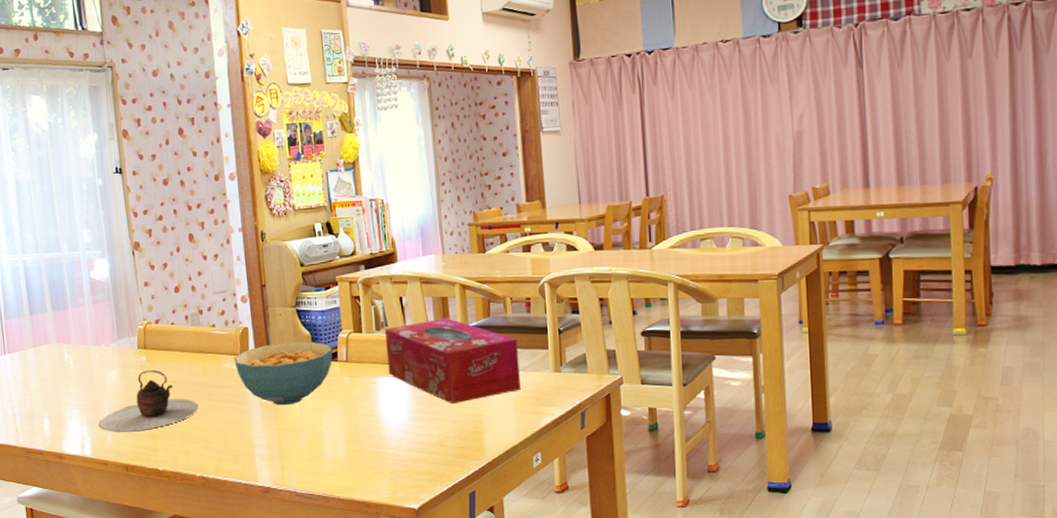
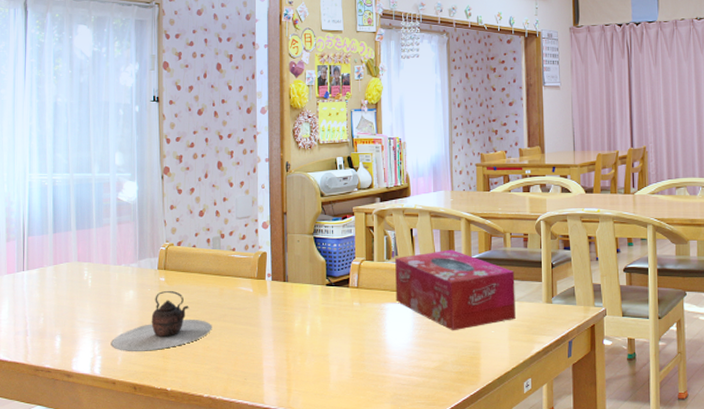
cereal bowl: present [234,341,333,406] -> none [251,267,345,329]

